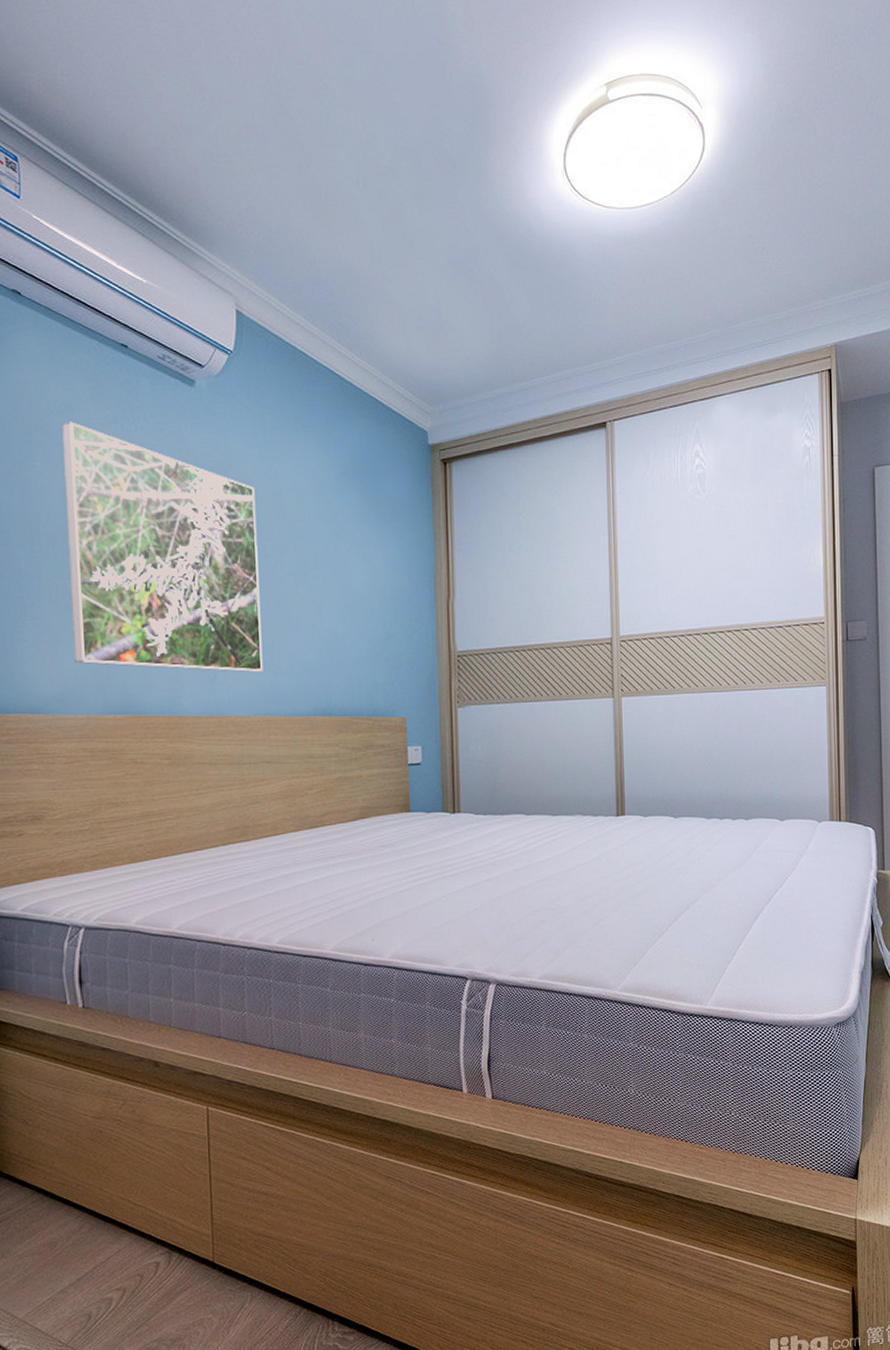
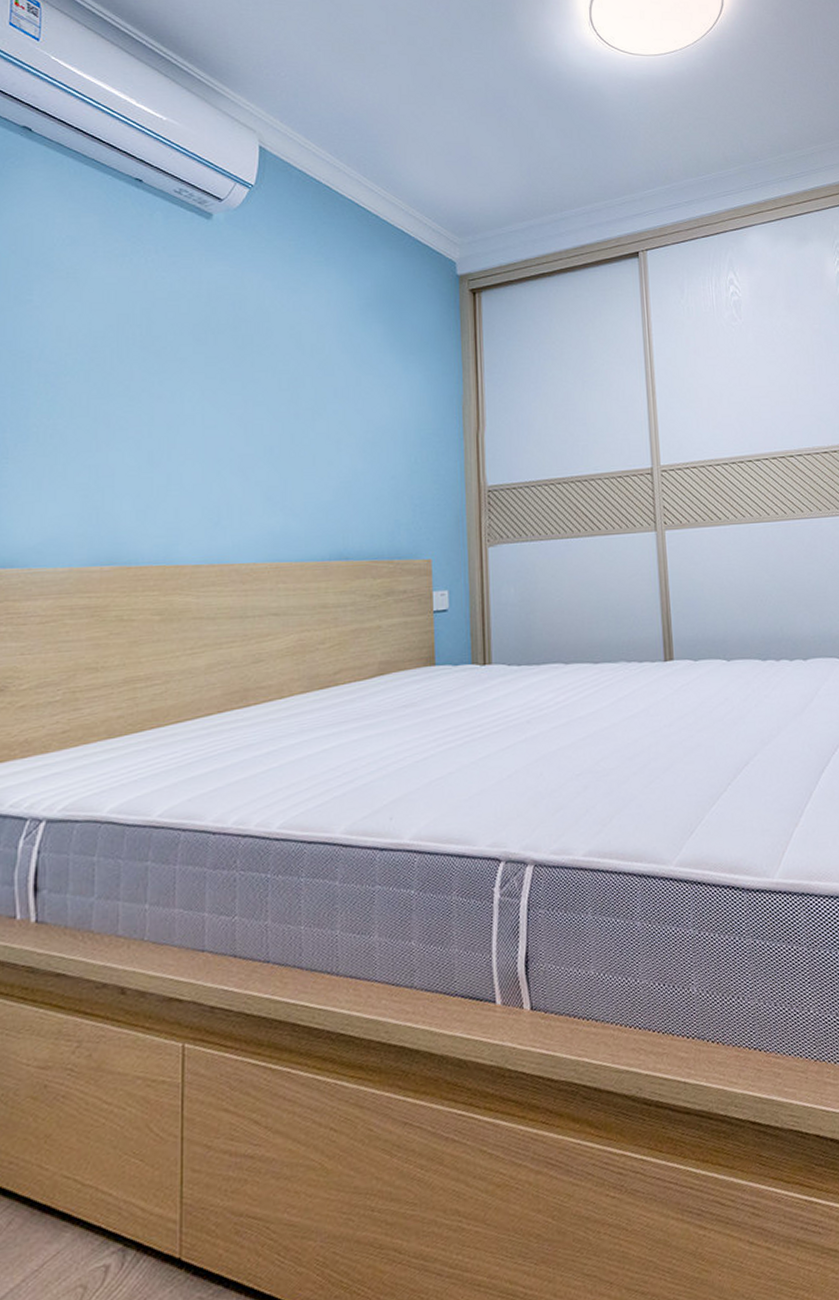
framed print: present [62,421,263,672] -> none [59,255,273,514]

